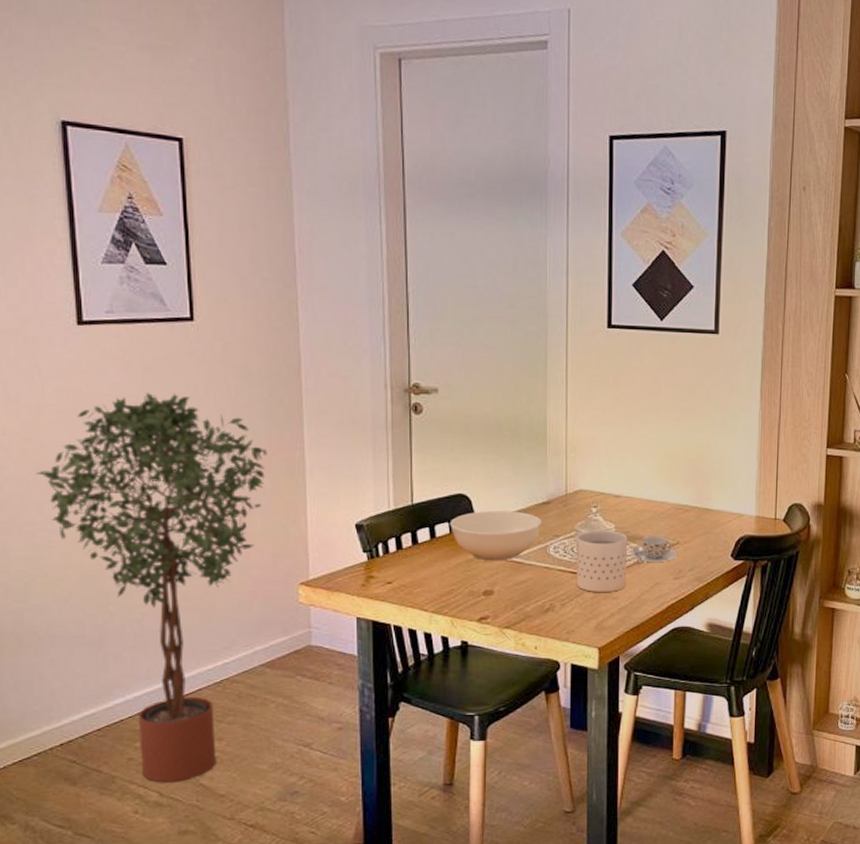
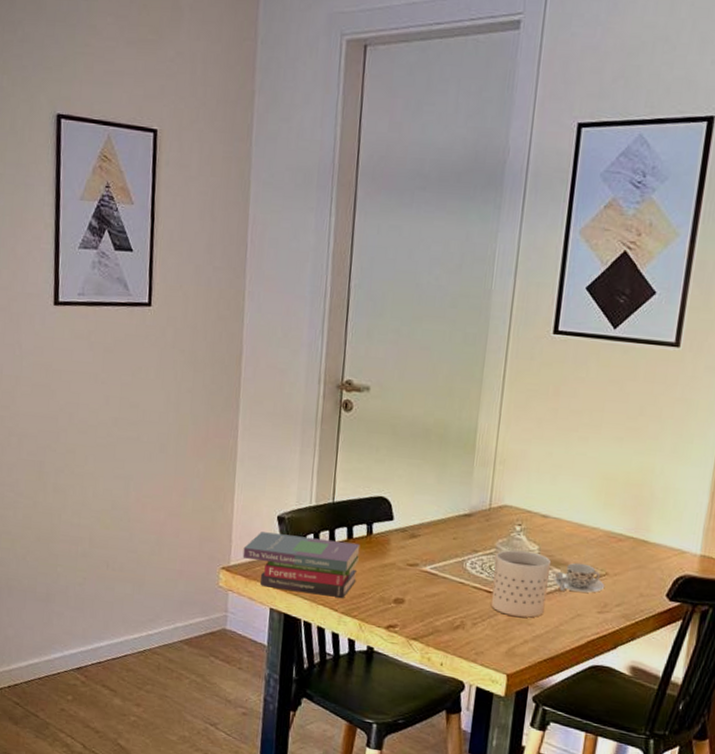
potted tree: present [35,392,268,783] -> none [9,371,204,738]
books: none [322,542,444,598] -> present [242,531,360,598]
bowl: present [450,511,542,561] -> none [368,516,462,570]

